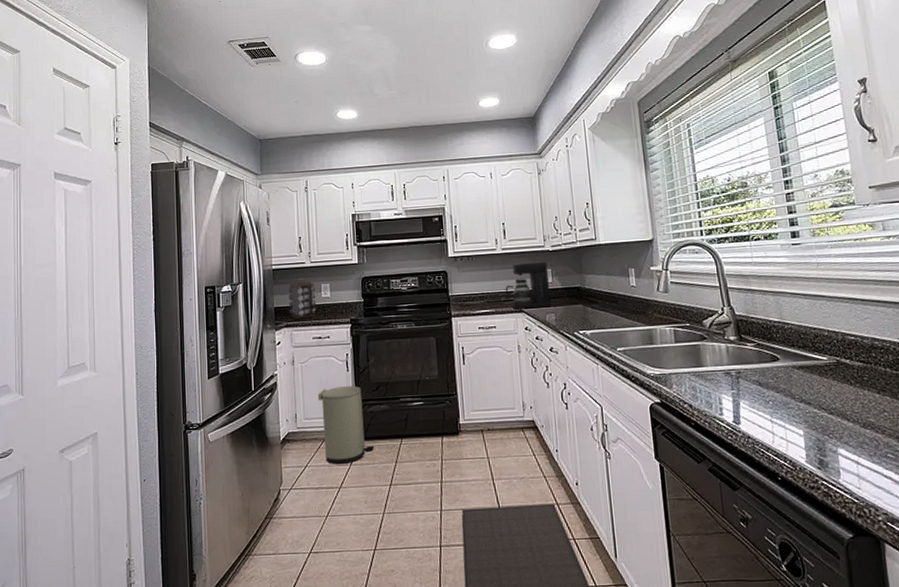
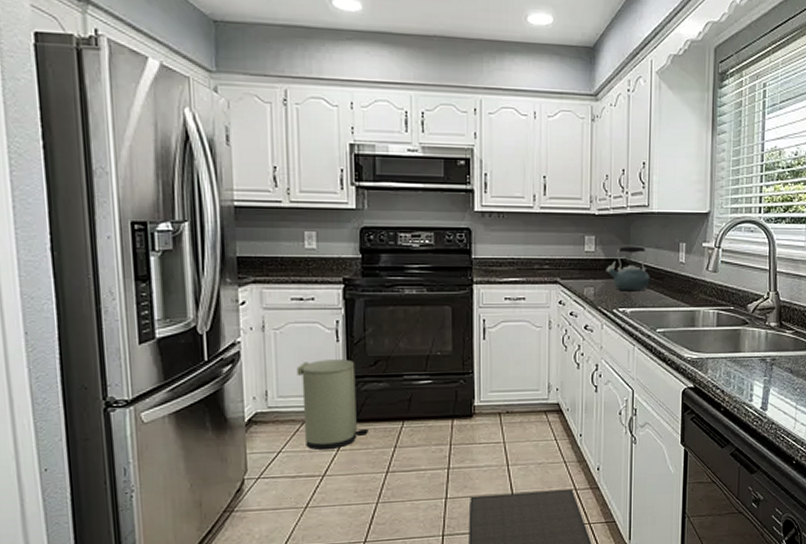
spice rack: present [288,277,317,319] -> none [257,220,297,274]
coffee maker: present [505,261,552,310] -> none [540,226,592,280]
kettle: none [564,274,606,316] -> present [606,246,650,291]

